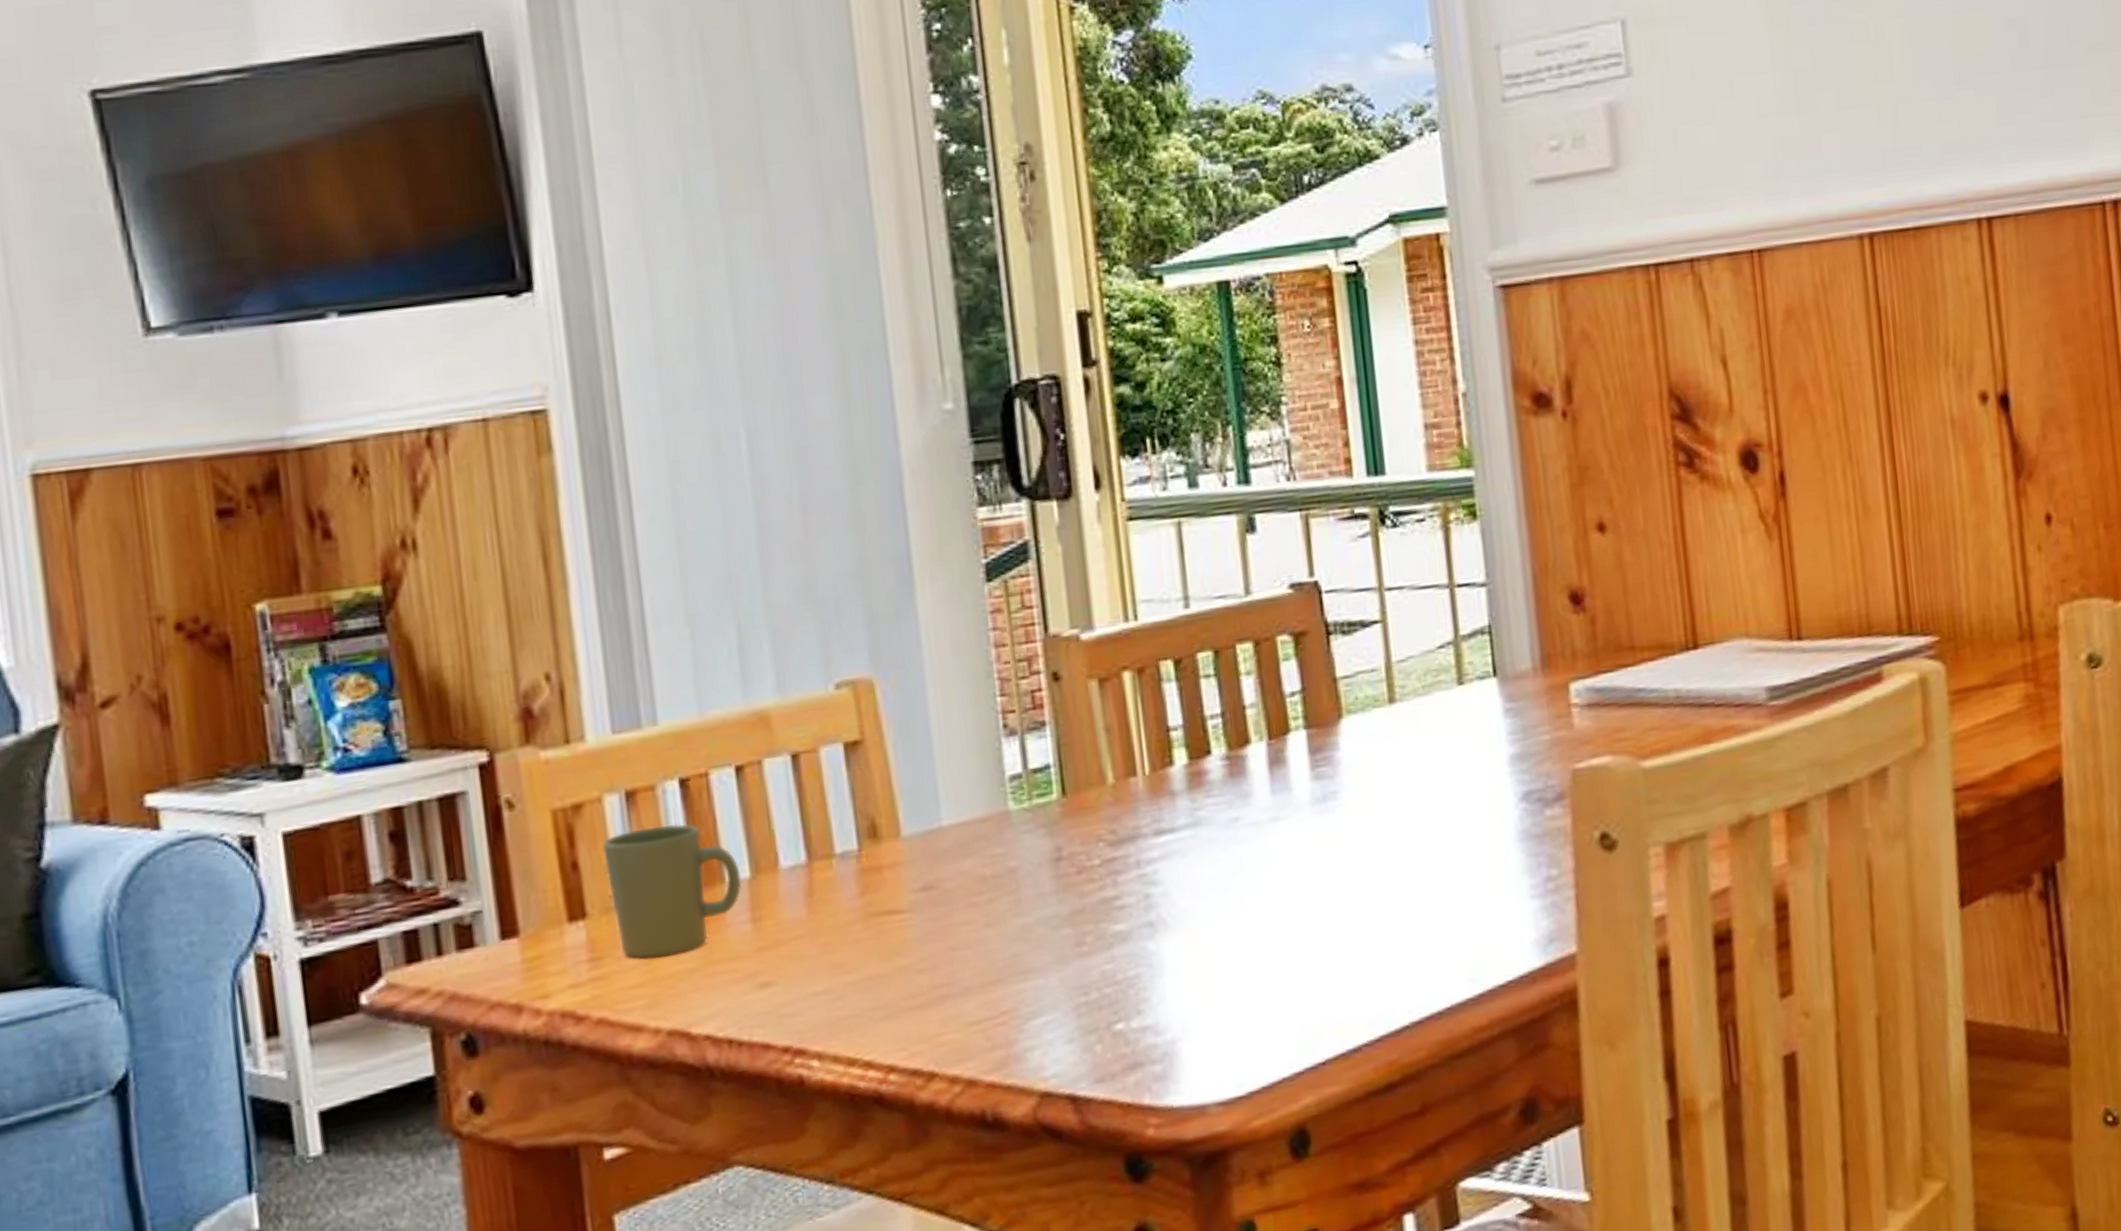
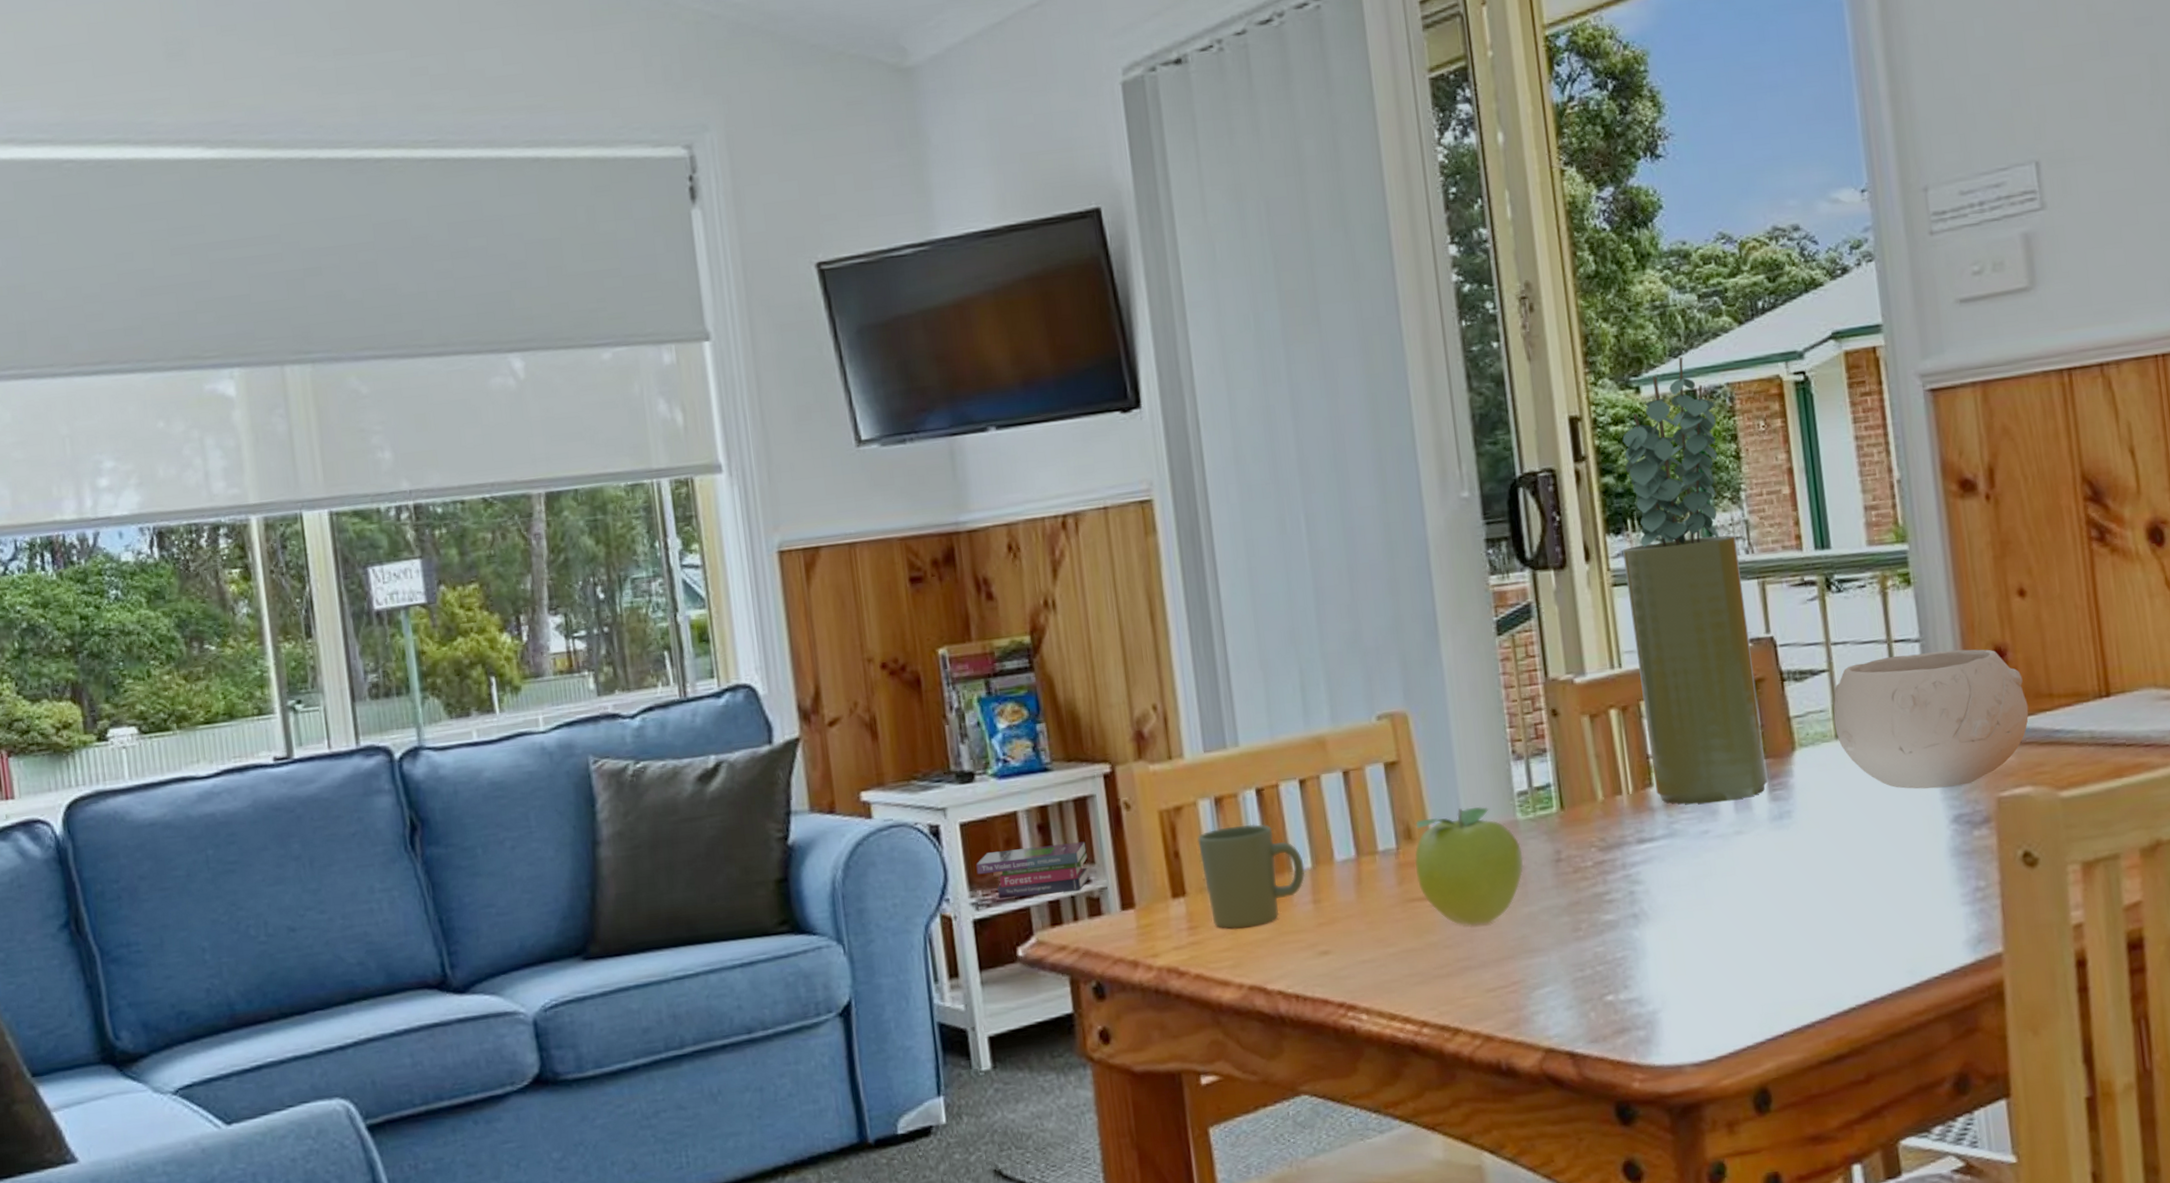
books: none [304,852,458,931] -> present [976,841,1089,899]
fruit: none [880,794,1016,943] -> present [1414,806,1523,926]
vase: none [1140,240,1309,787] -> present [1622,356,1767,805]
bowl: none [1386,594,1608,762] -> present [1833,649,2029,789]

